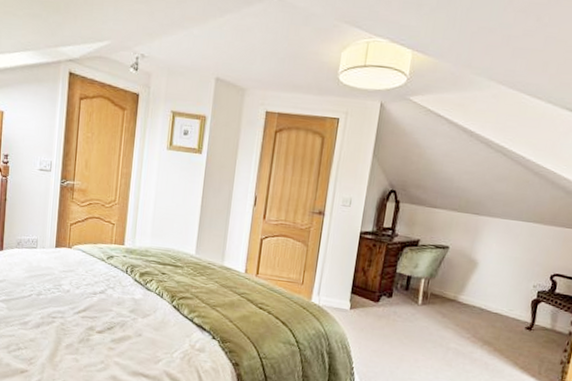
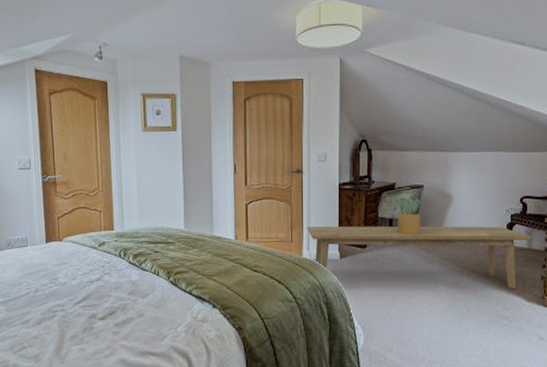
bench: none [320,270,557,369] -> present [307,226,532,289]
potted plant: none [414,254,448,298] -> present [394,196,424,236]

